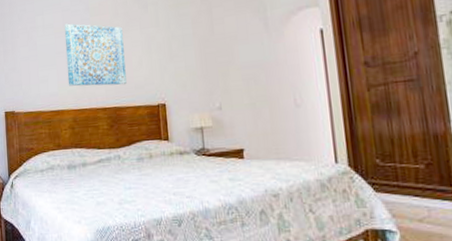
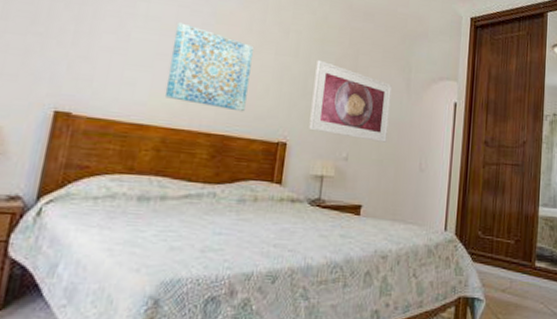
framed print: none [176,23,256,89] -> present [309,59,392,143]

